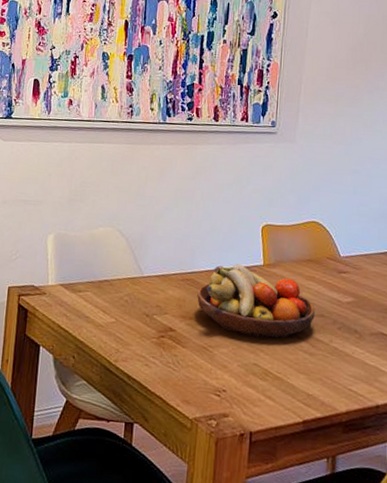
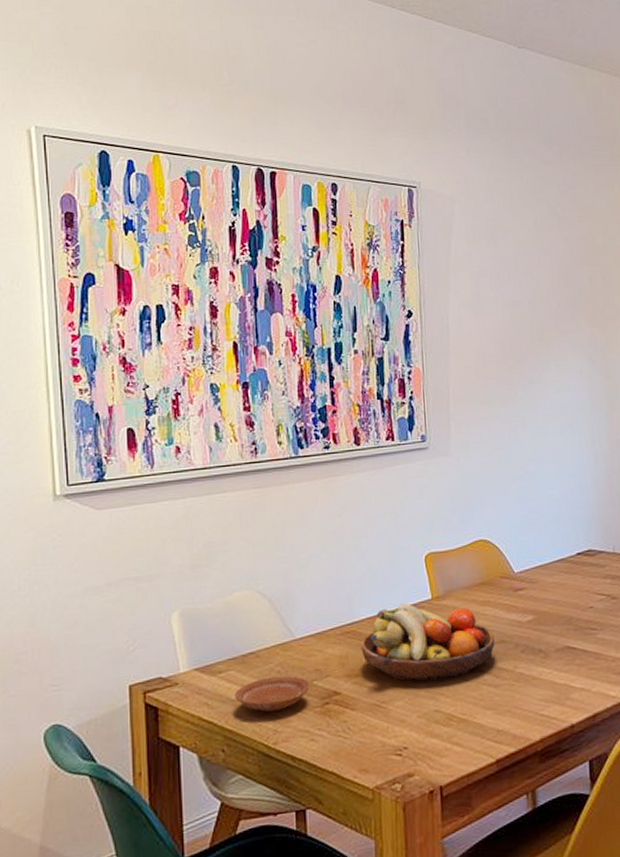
plate: none [88,303,151,335] -> present [234,676,310,712]

